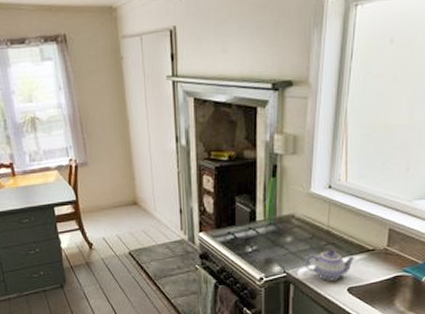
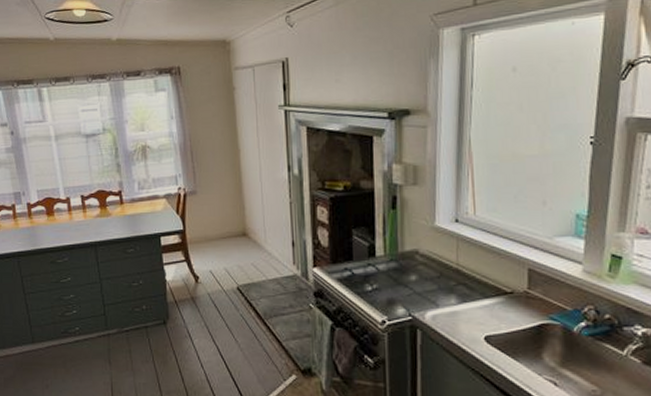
teapot: present [304,249,356,281] -> none [432,291,493,327]

